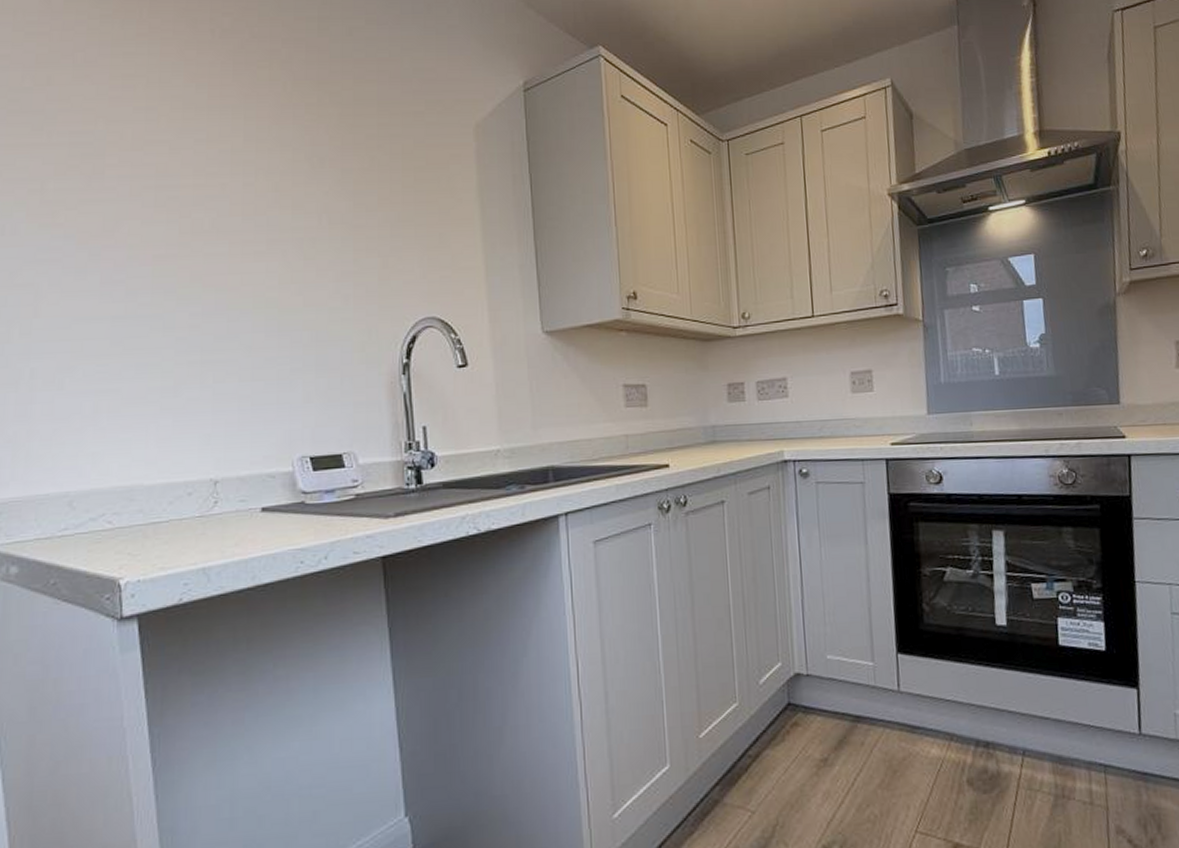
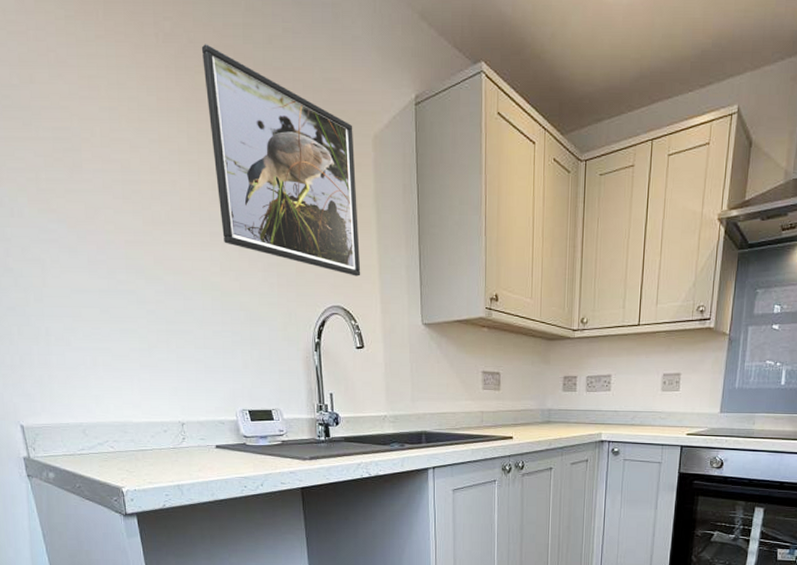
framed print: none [266,38,462,281] -> present [201,44,361,277]

